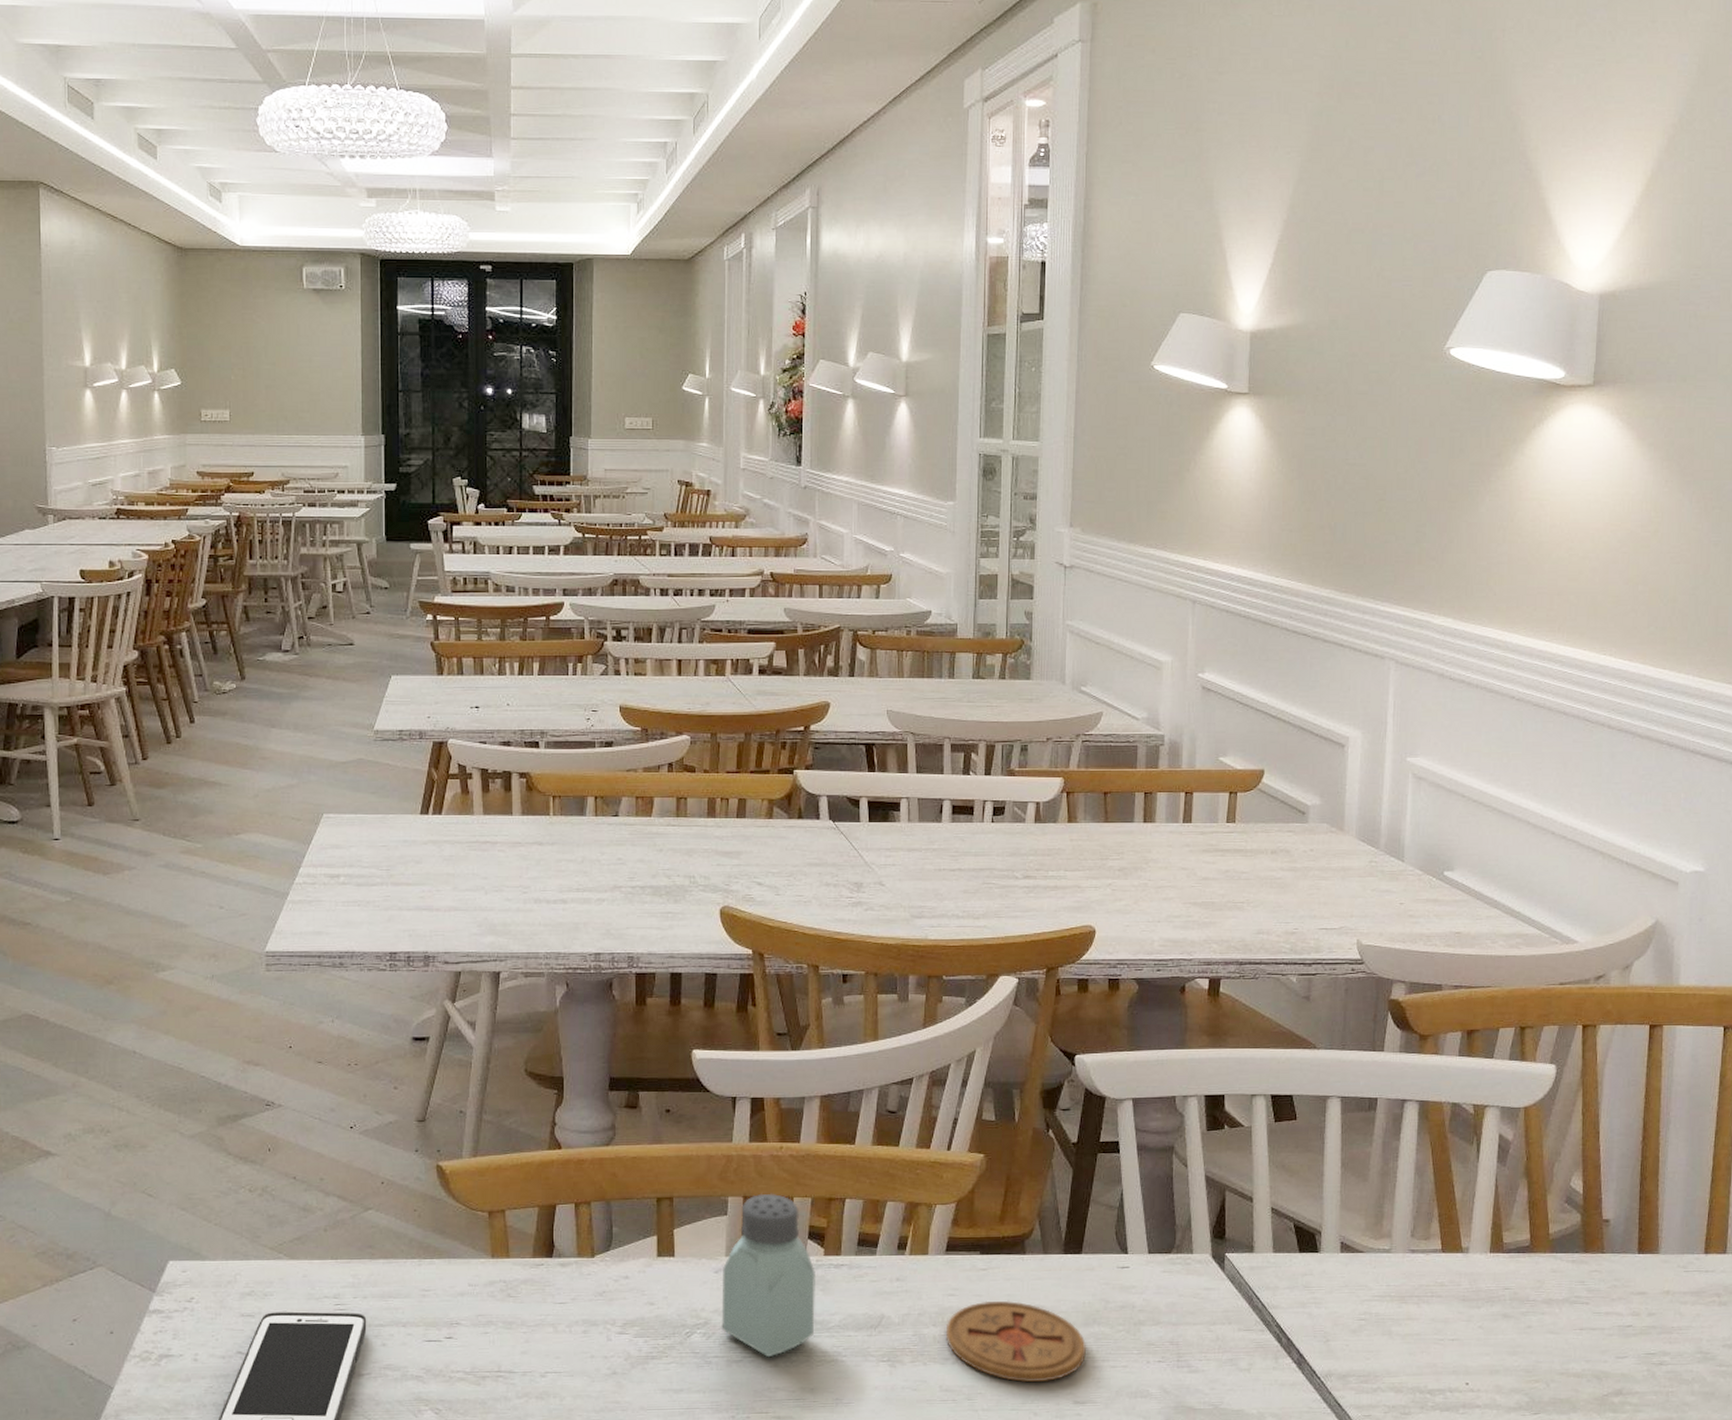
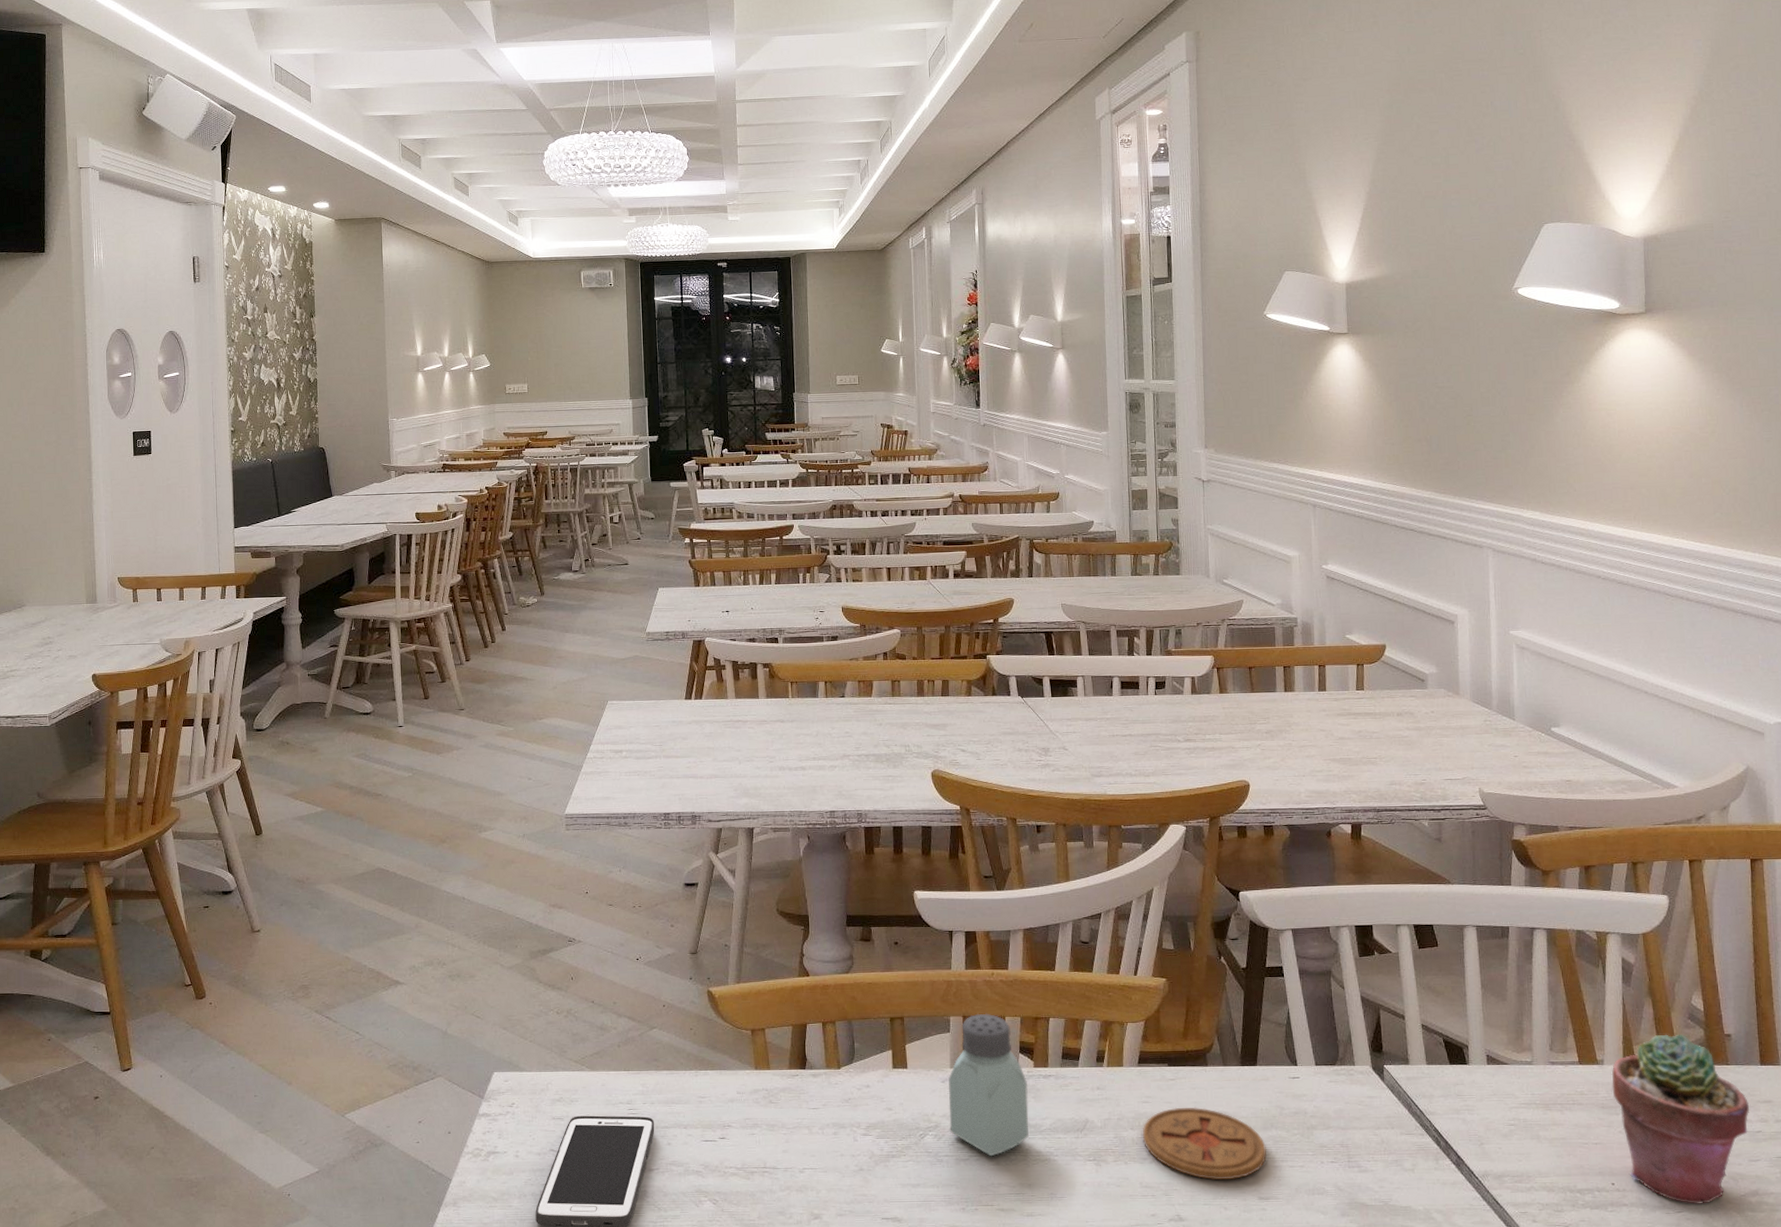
potted succulent: none [1475,1219,1622,1405] -> present [1611,1034,1750,1204]

